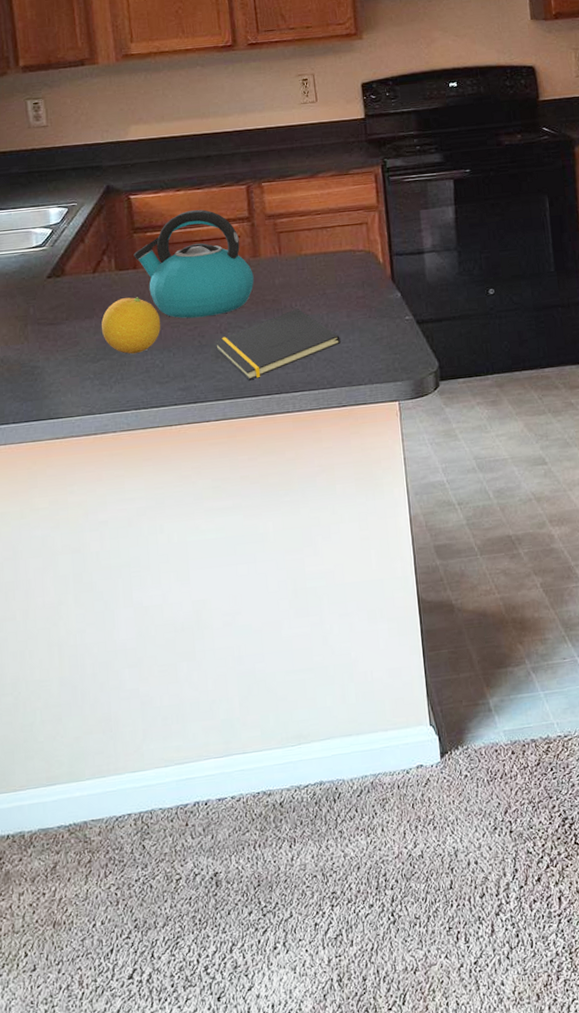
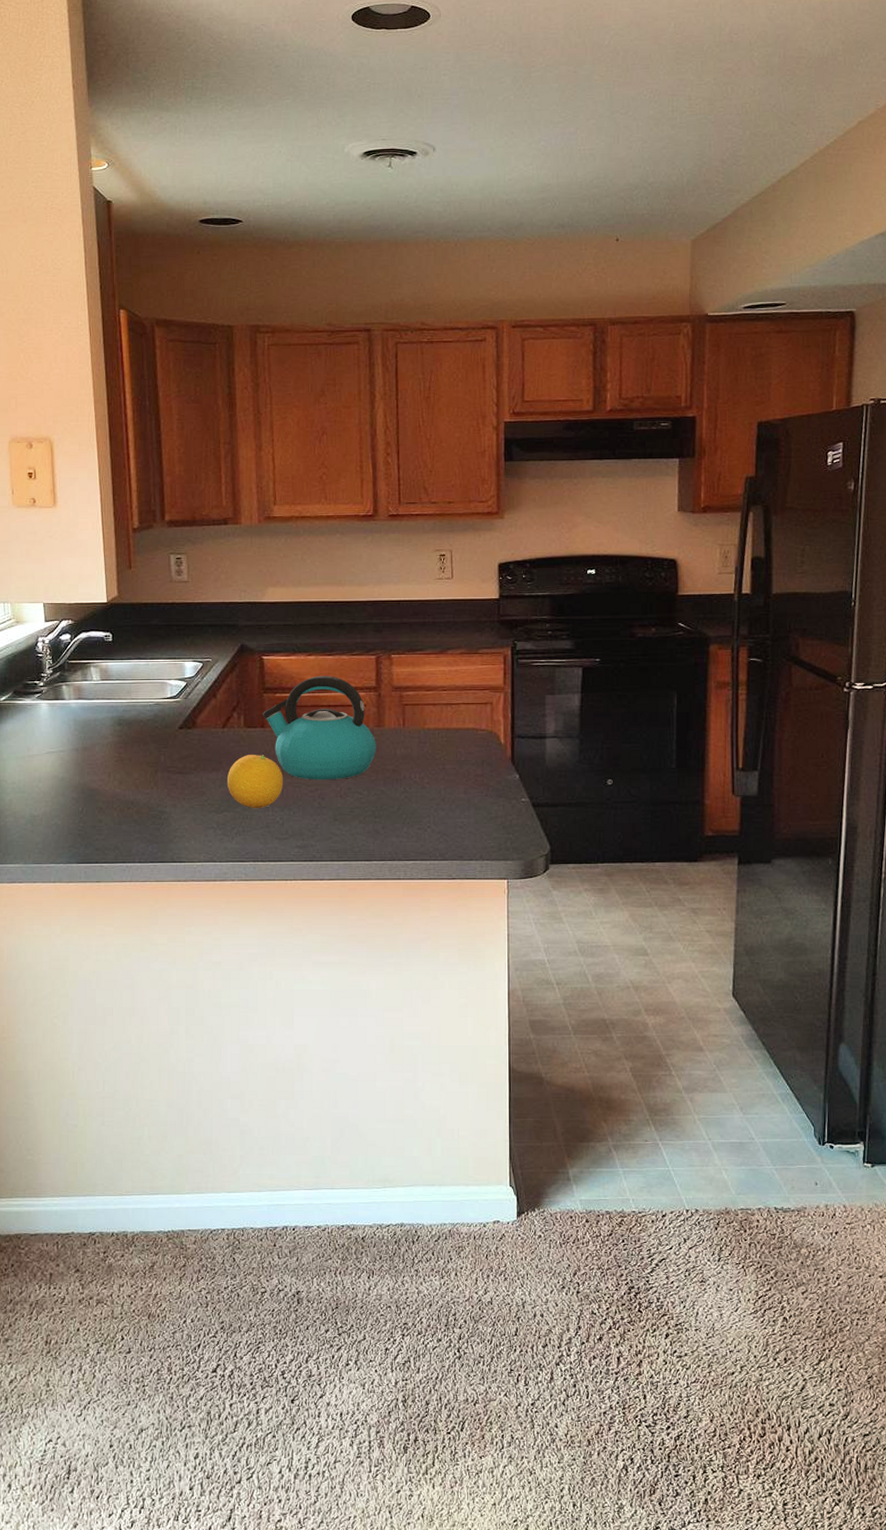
notepad: present [214,309,341,381] -> none [334,781,455,845]

